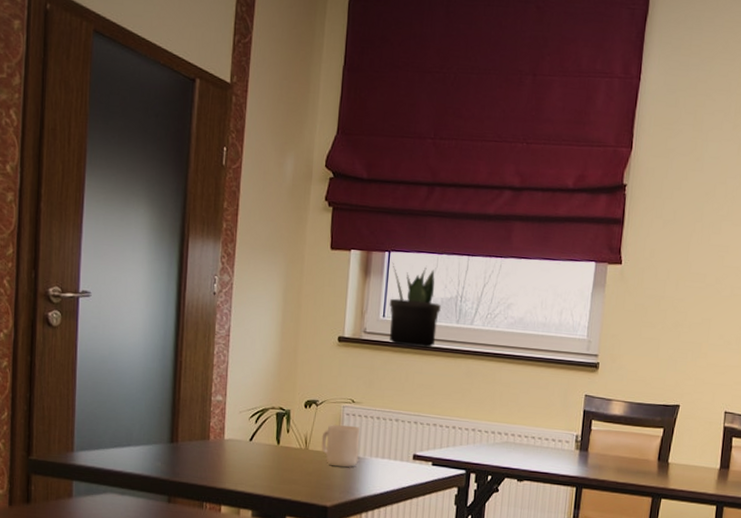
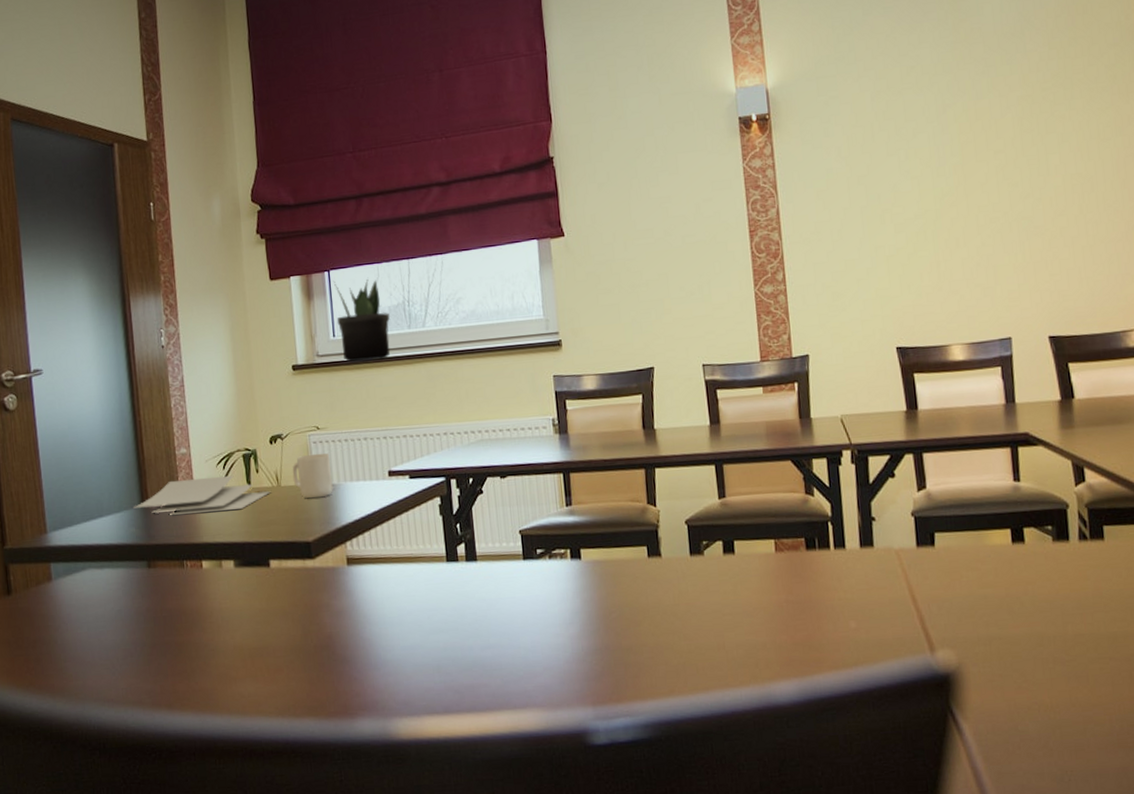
papers: none [162,424,298,464] -> present [133,475,271,516]

